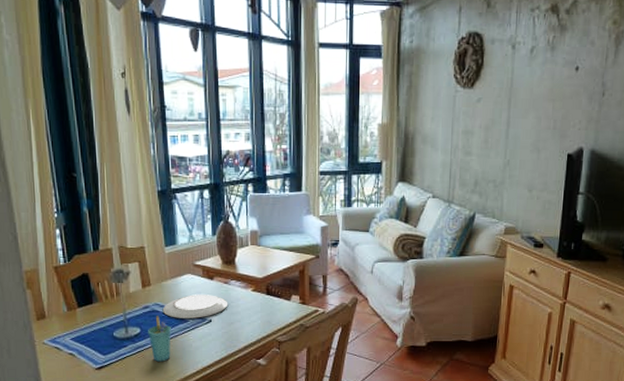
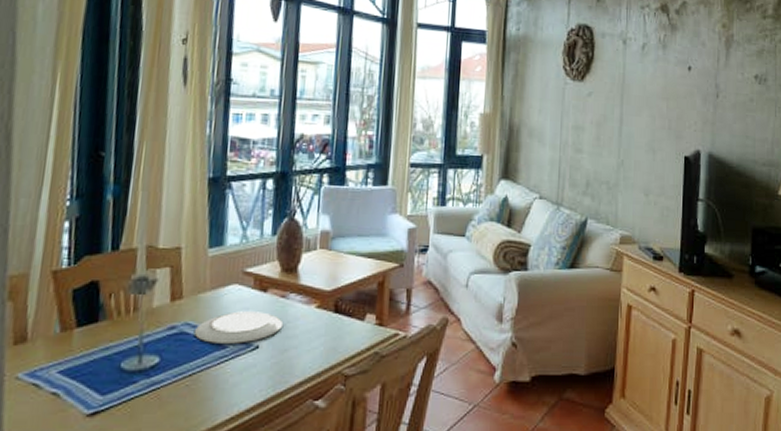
cup: present [147,316,171,362] -> none [168,340,203,404]

